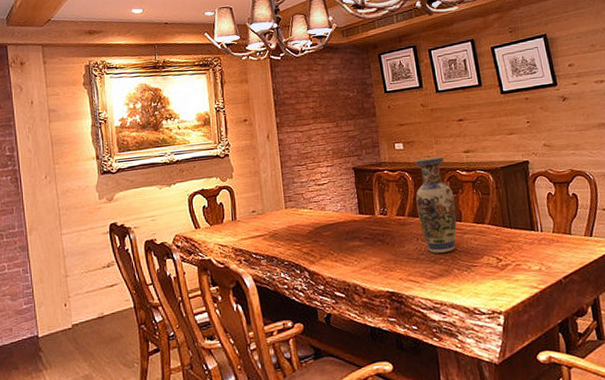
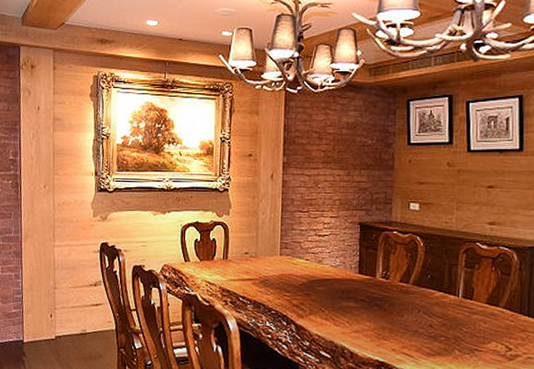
vase: present [415,156,457,254] -> none [423,224,468,331]

